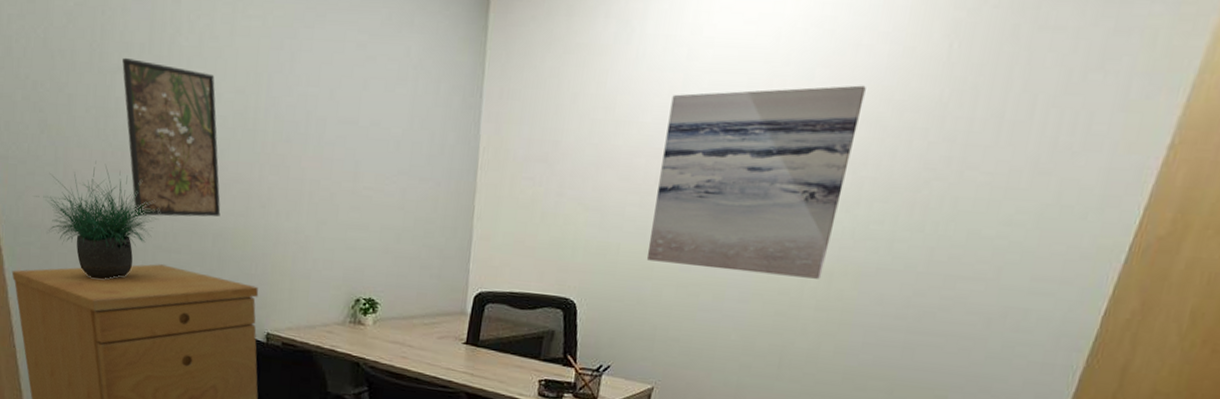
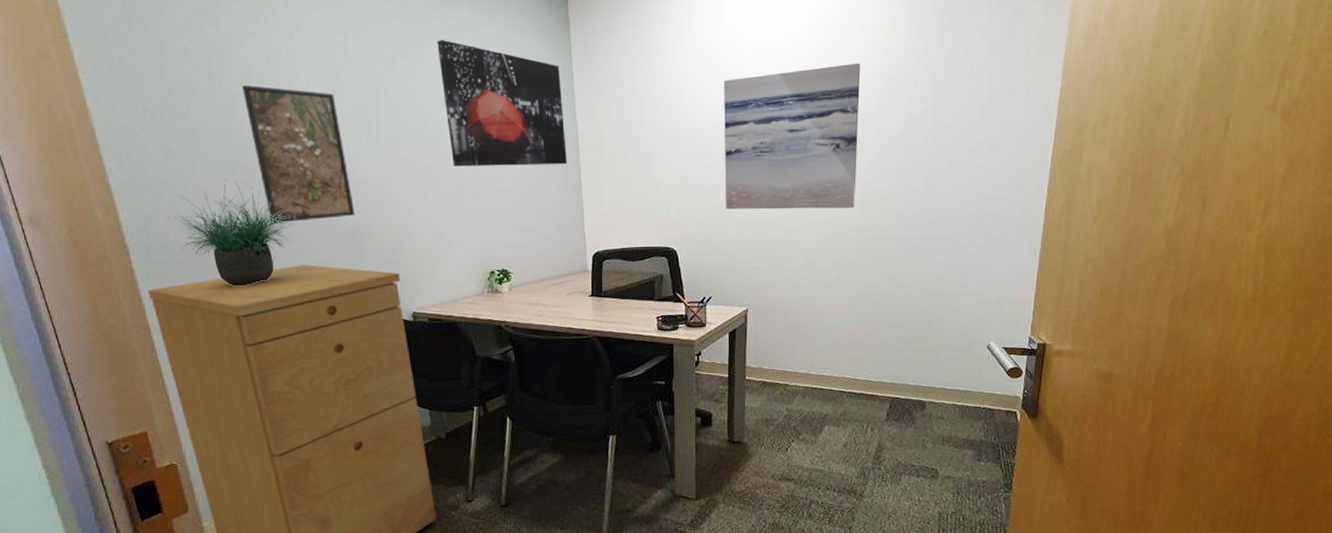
wall art: none [331,18,470,183] -> present [437,39,567,167]

